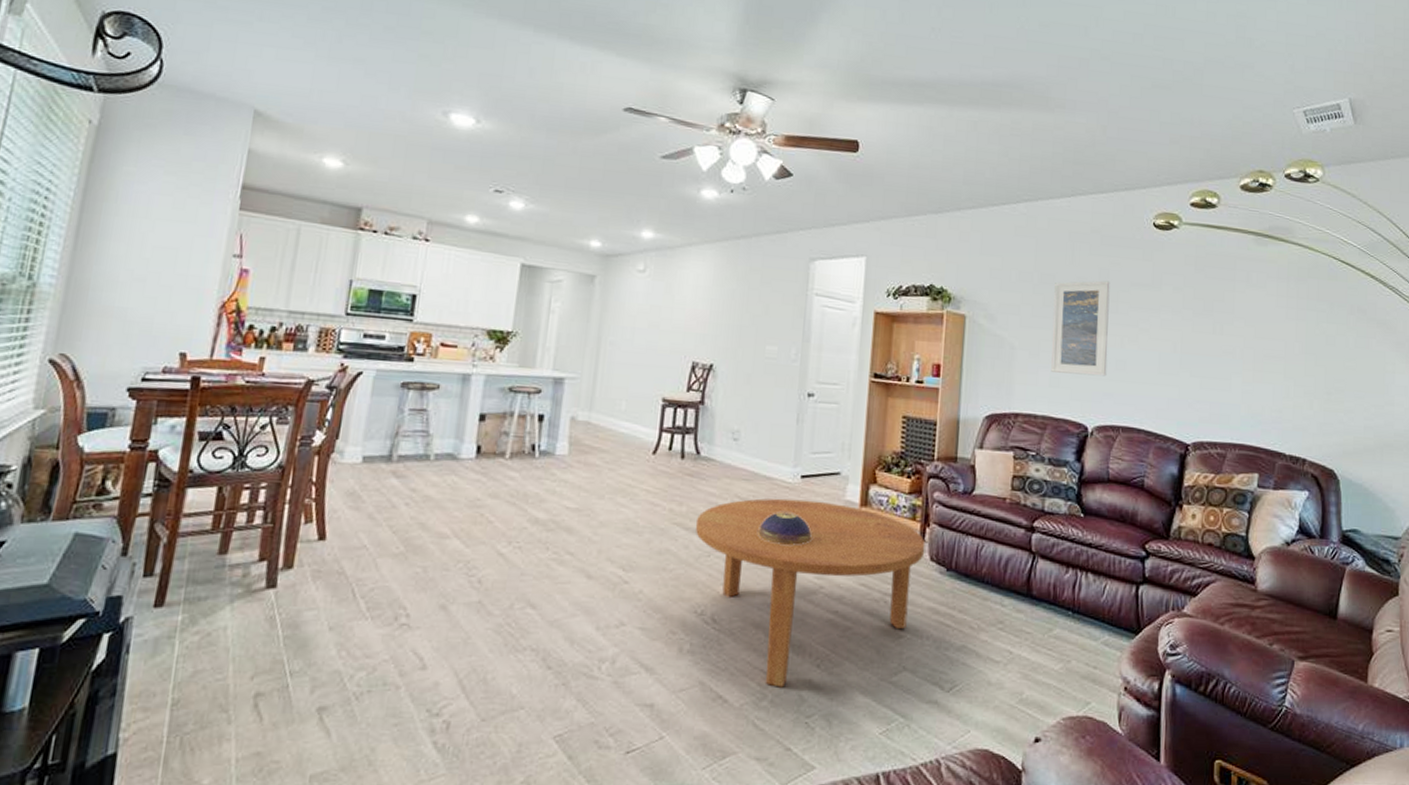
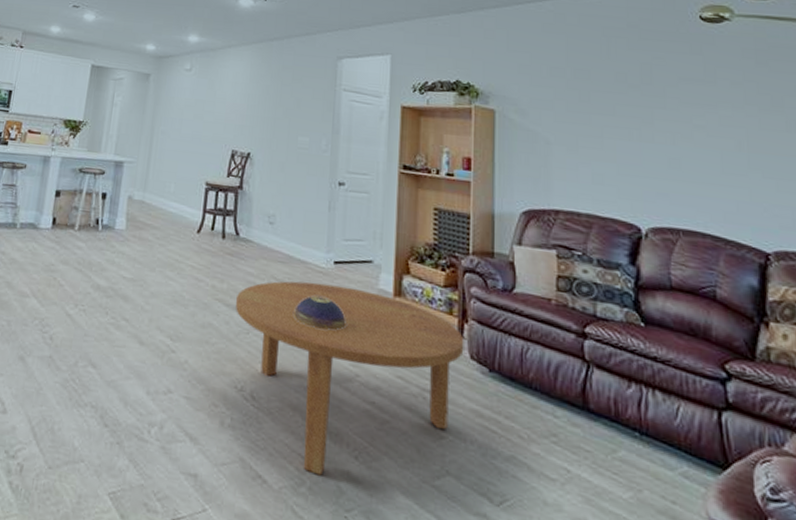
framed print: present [1051,280,1110,377] -> none [590,75,659,175]

